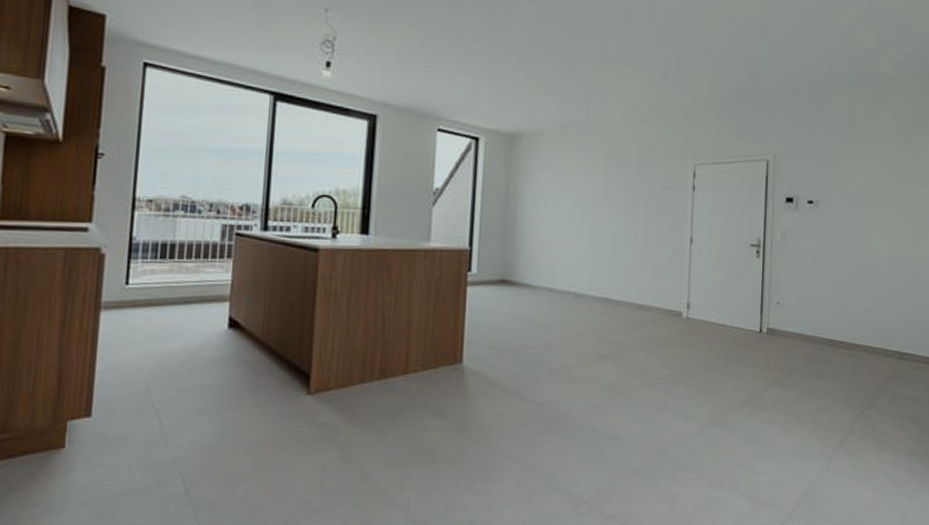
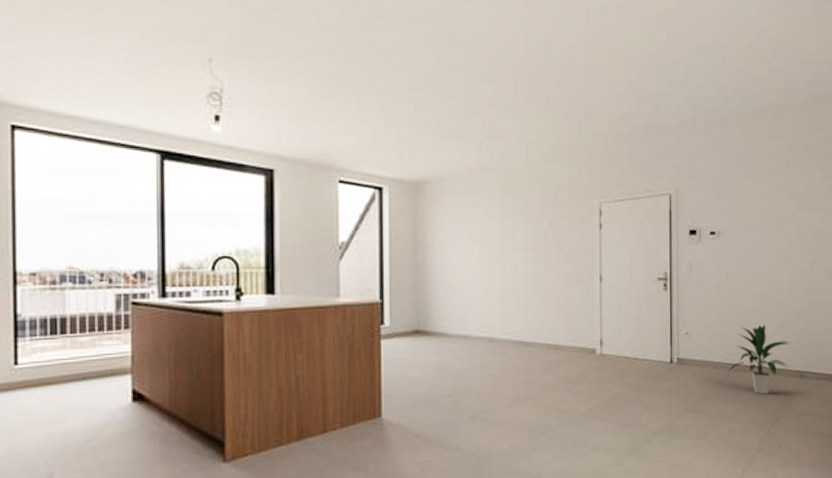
indoor plant: none [820,299,890,374] -> present [727,324,790,395]

